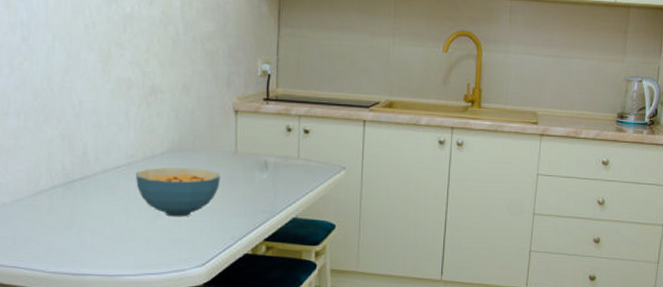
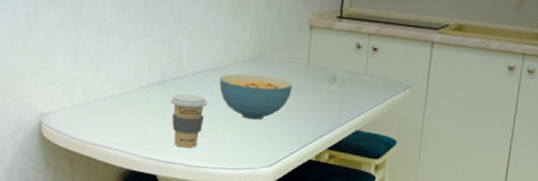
coffee cup: none [78,195,123,256] -> present [170,93,208,148]

